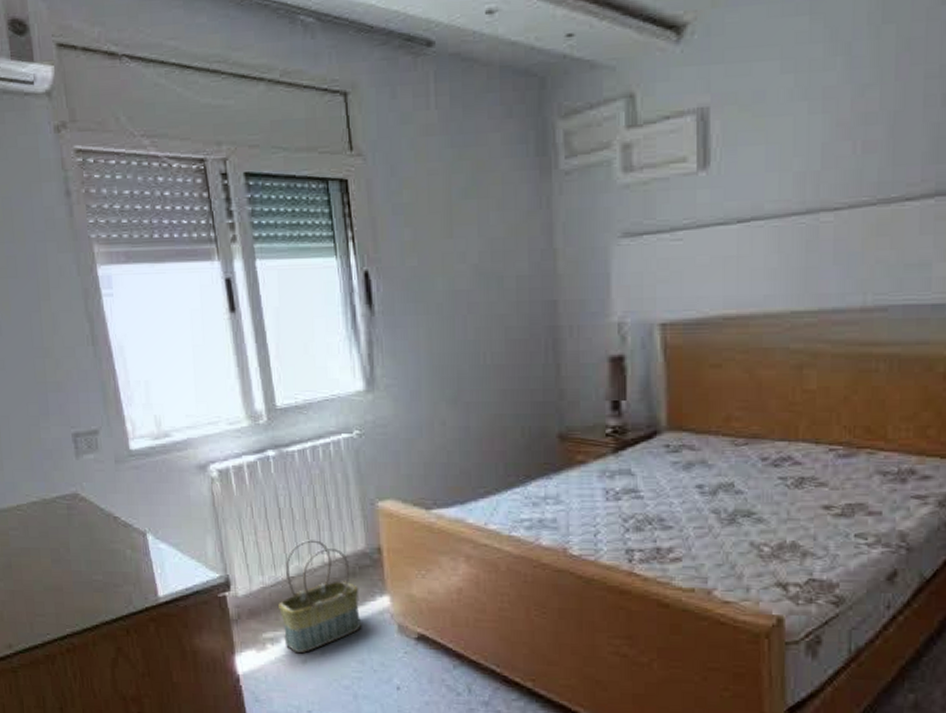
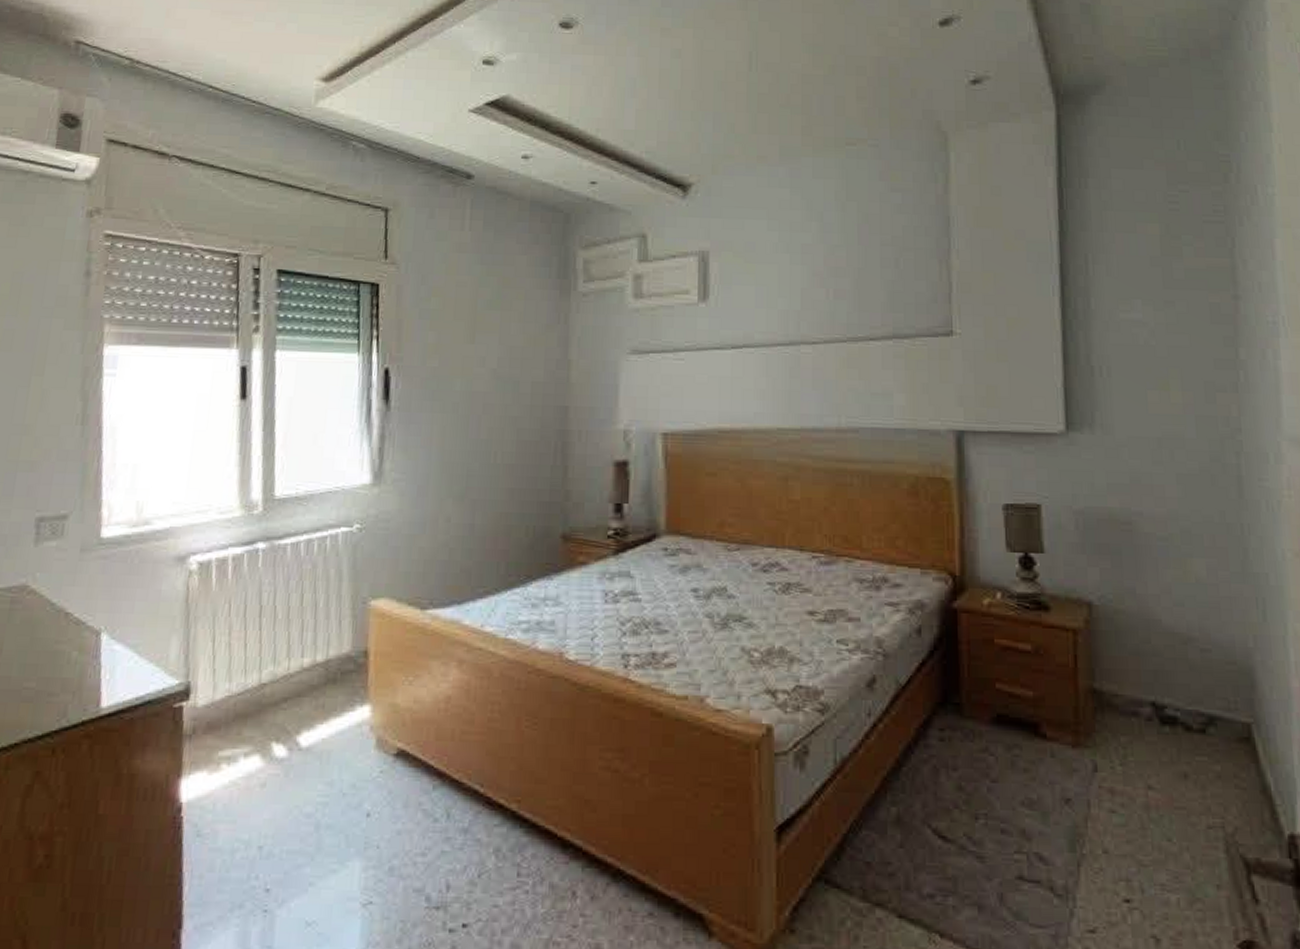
basket: present [278,540,361,654] -> none [242,641,337,775]

